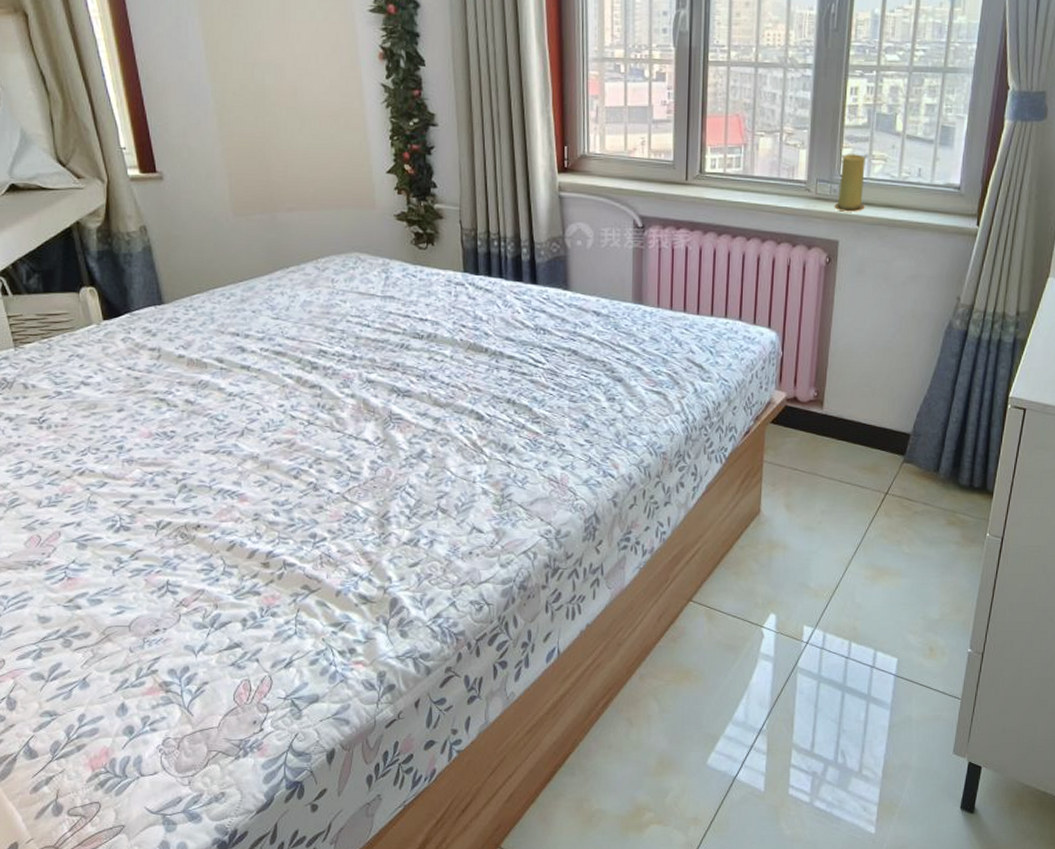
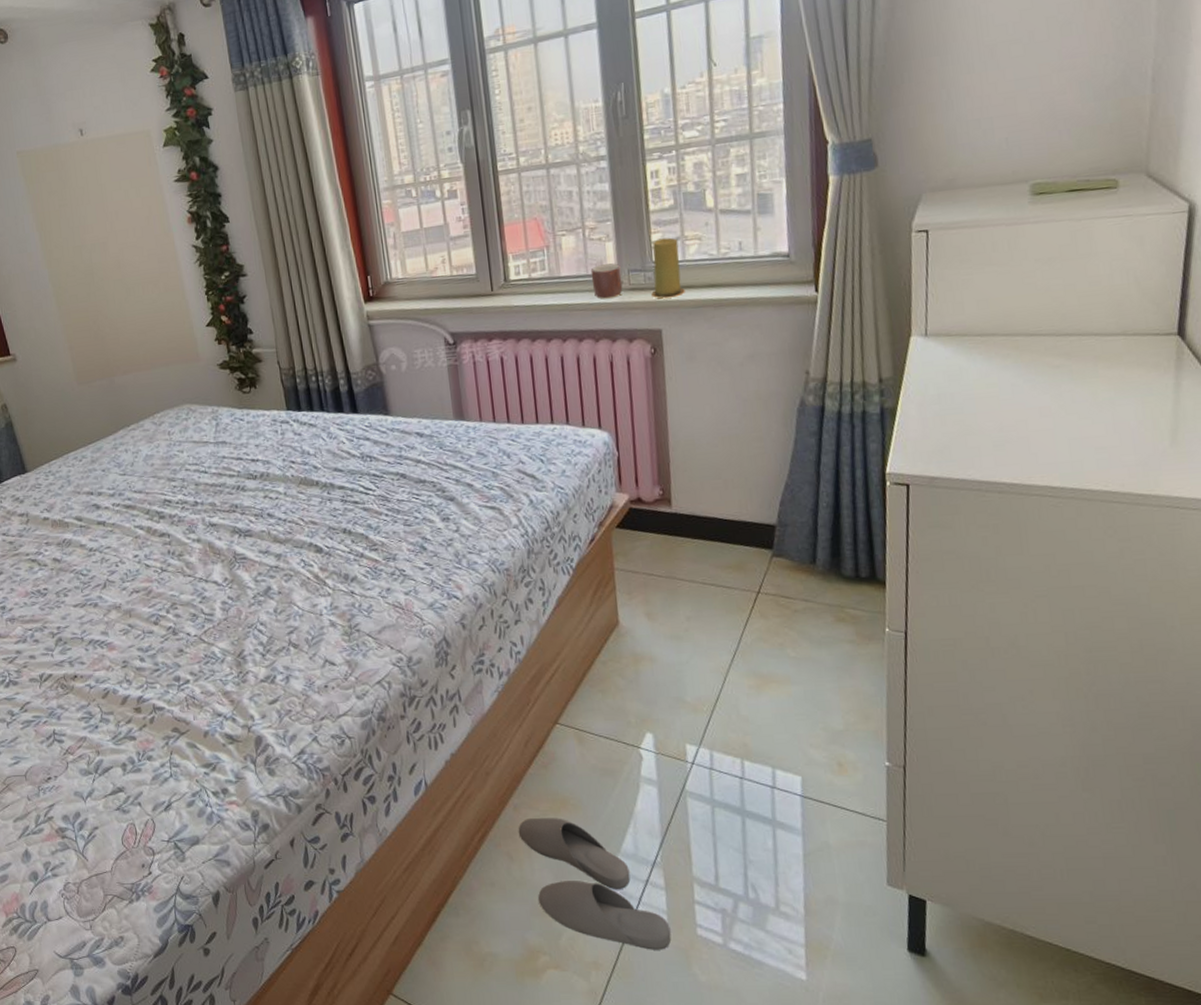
slippers: none [641,687,766,807] -> present [518,818,671,950]
mug: none [781,170,810,206] -> present [590,263,623,300]

